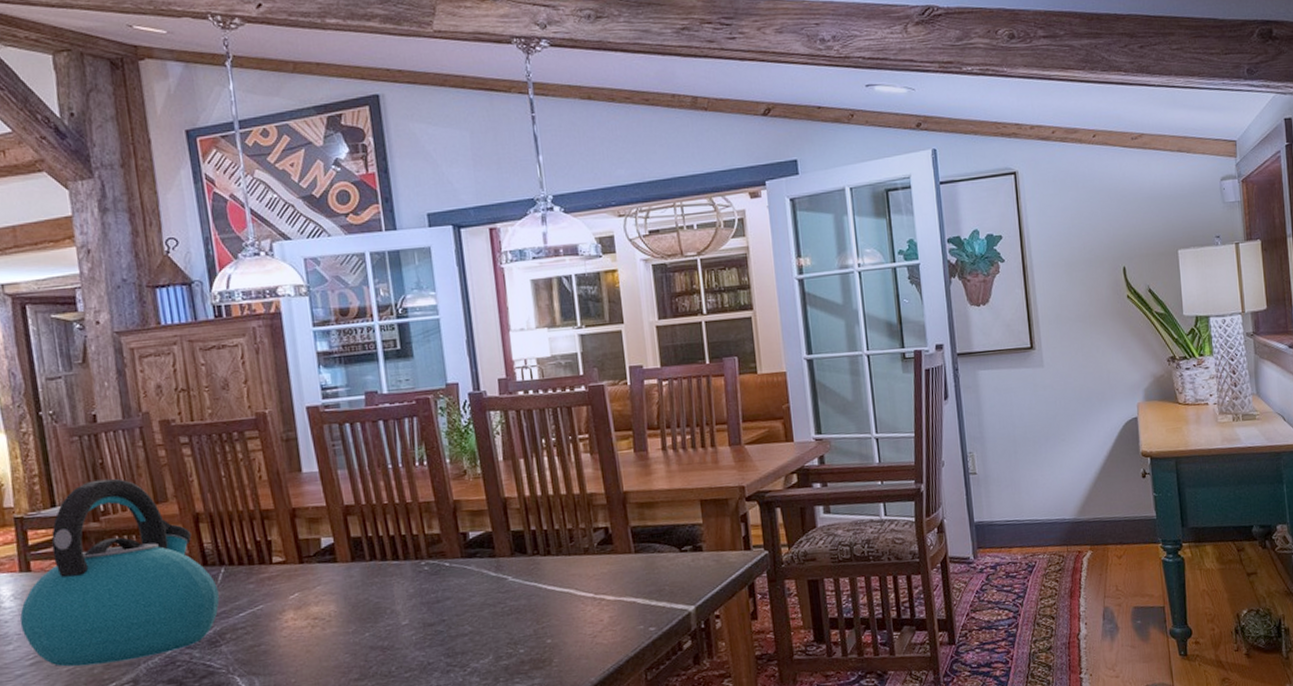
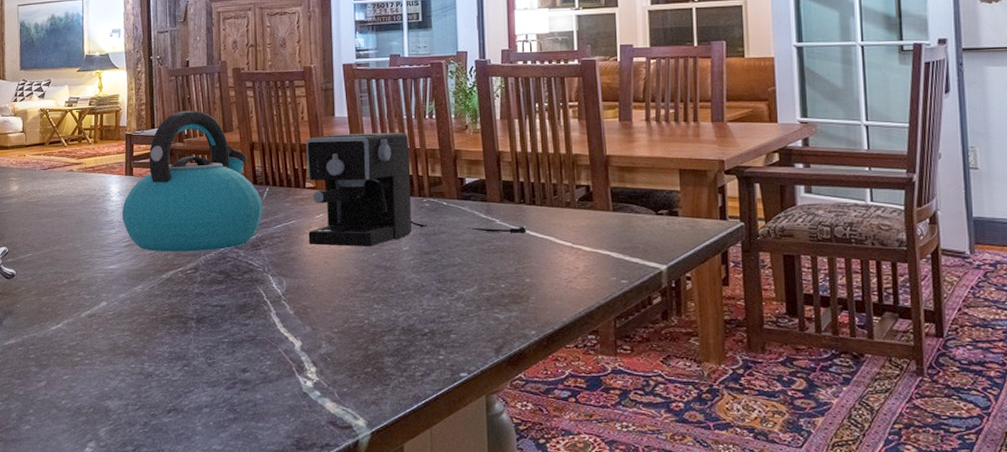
coffee maker: none [267,485,544,632] -> present [305,133,527,246]

